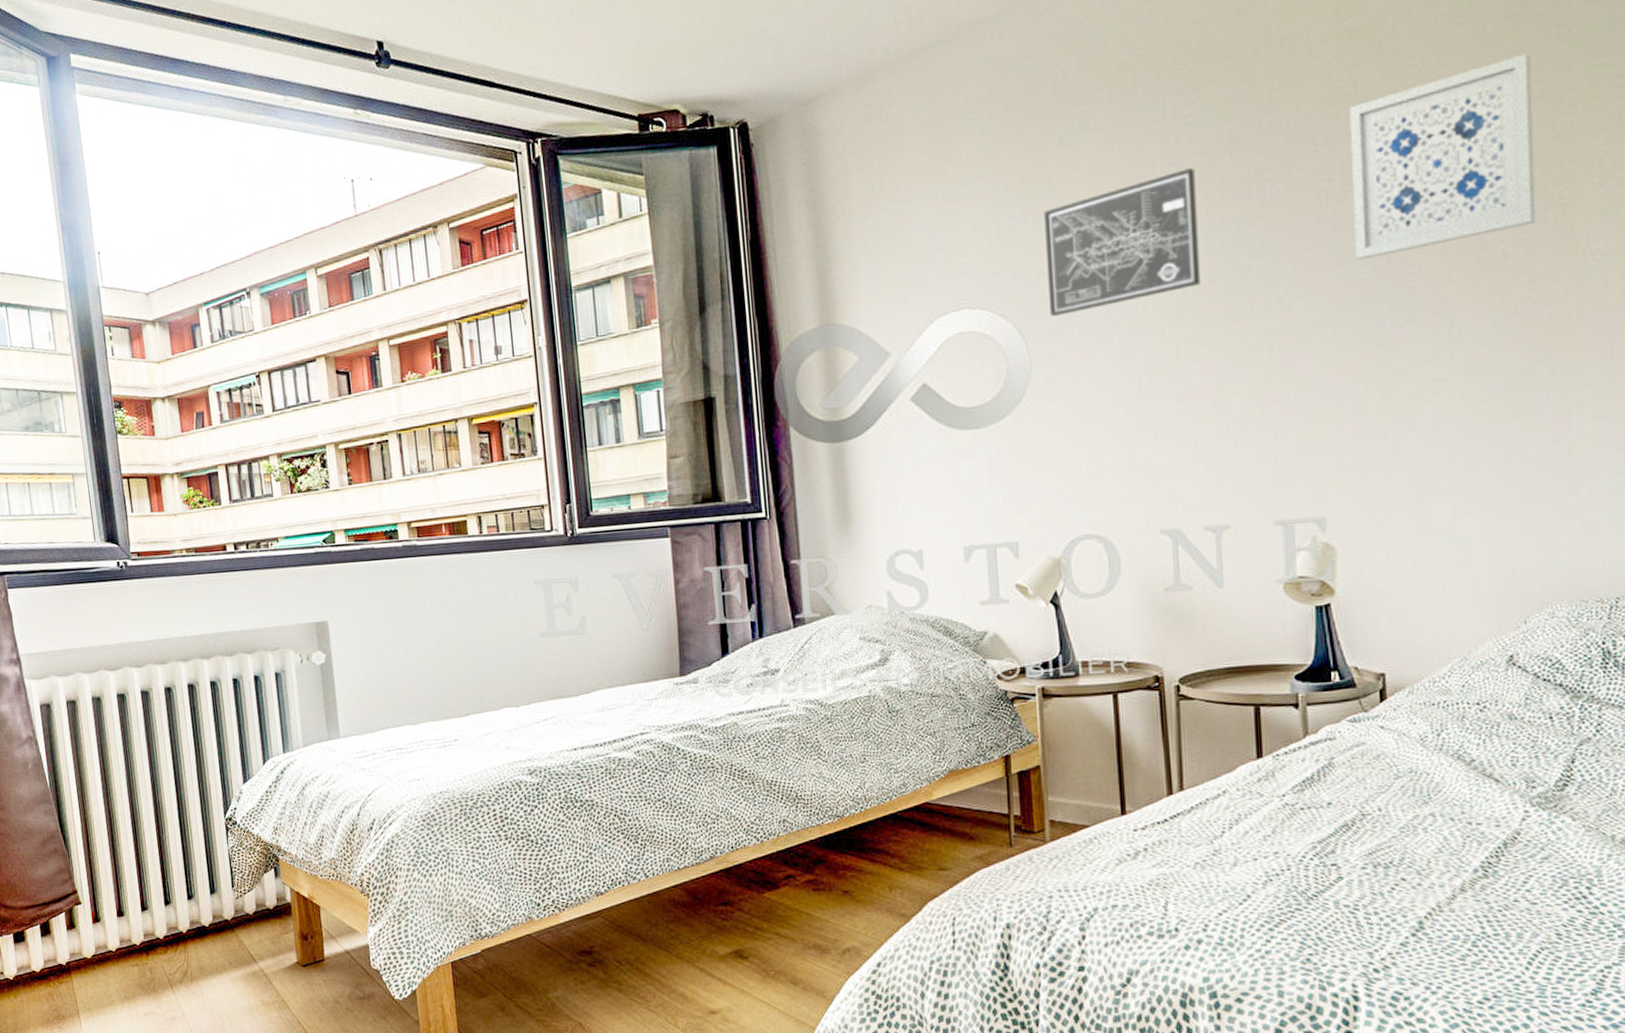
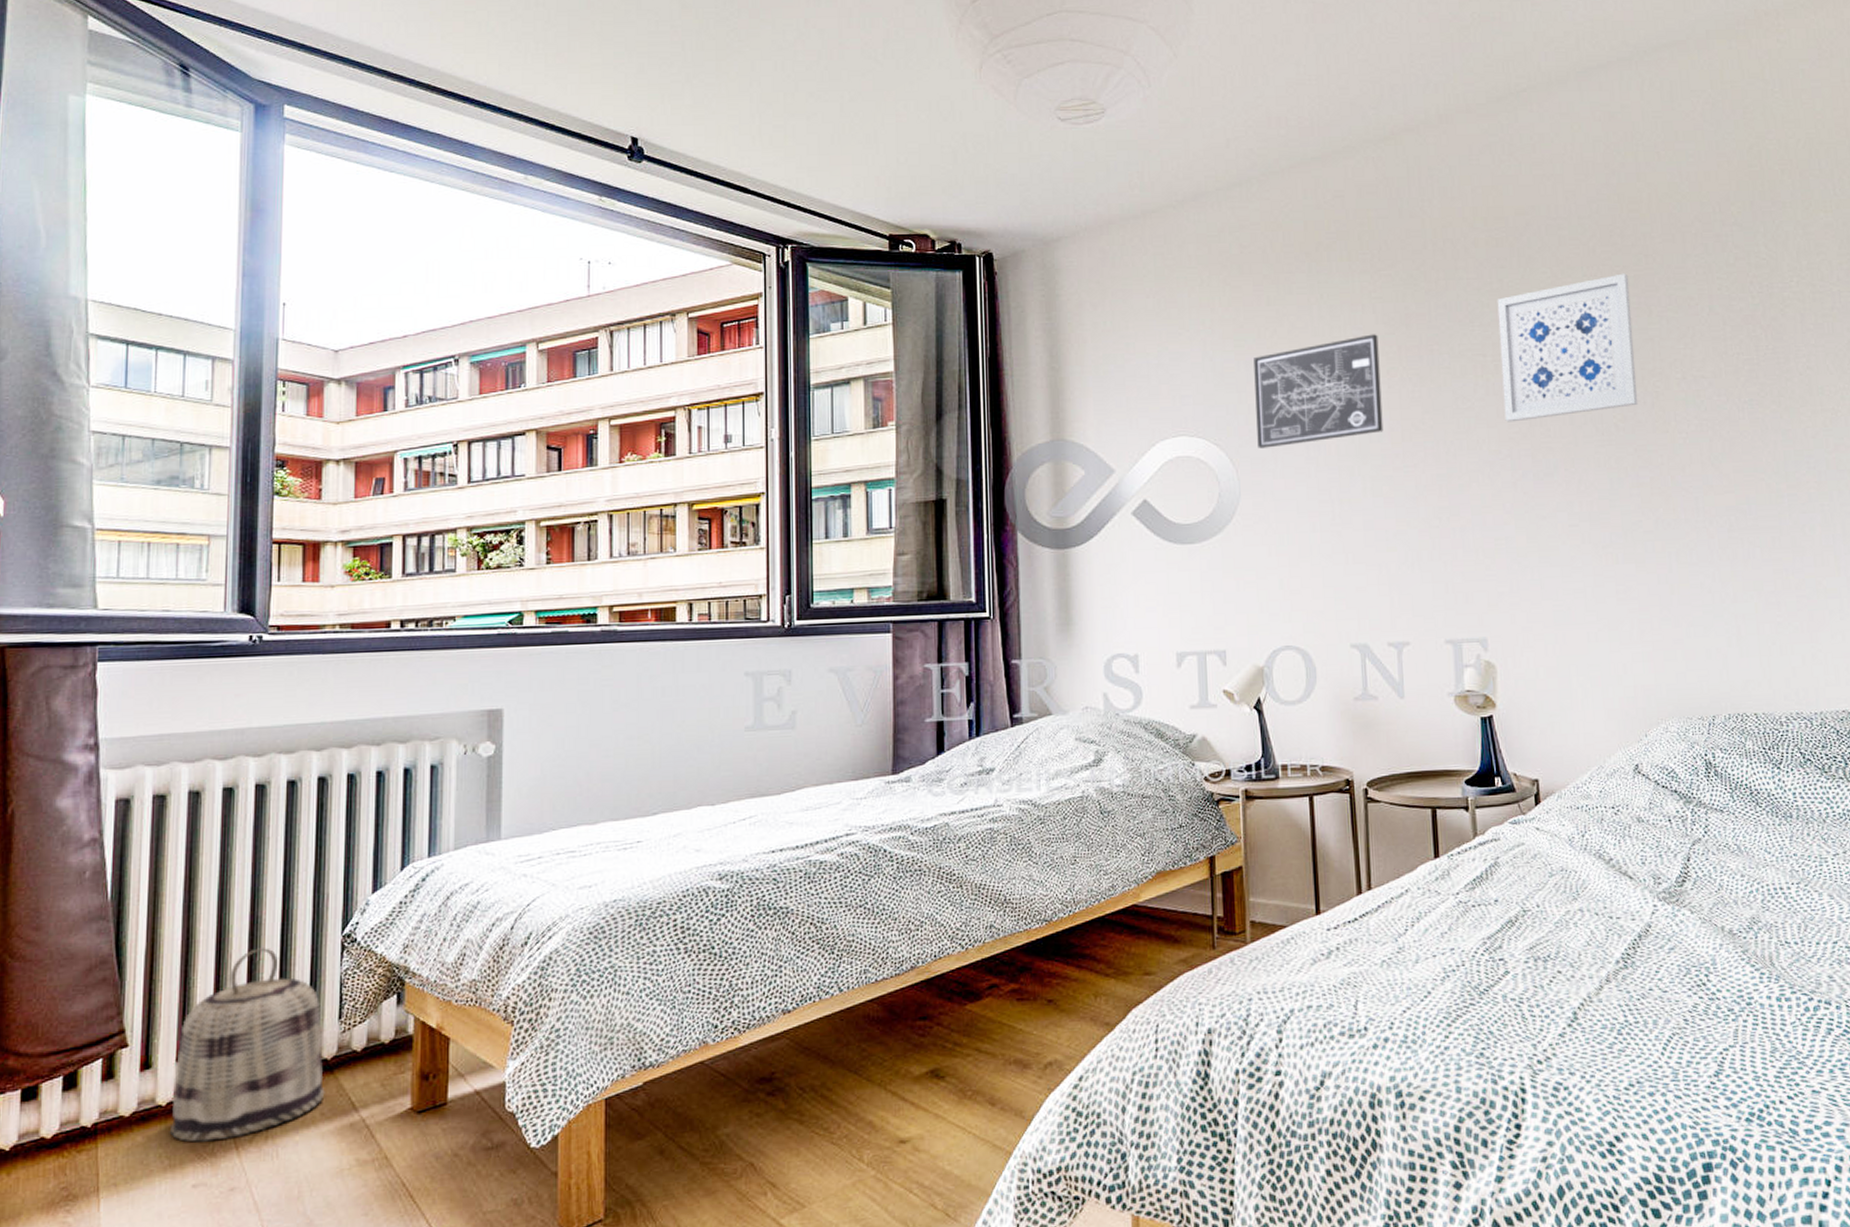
basket: none [116,827,230,981] -> present [170,947,325,1143]

